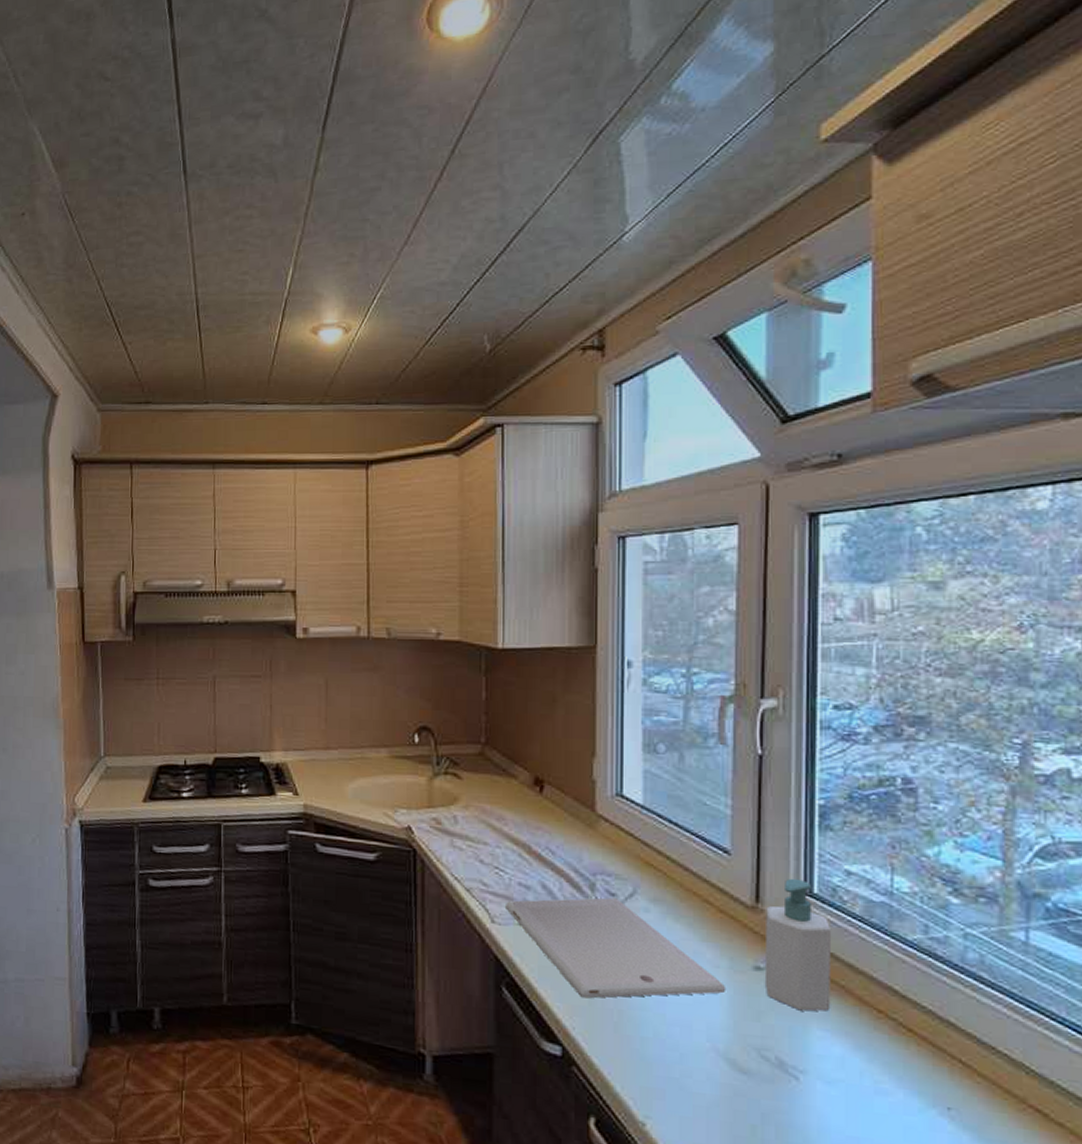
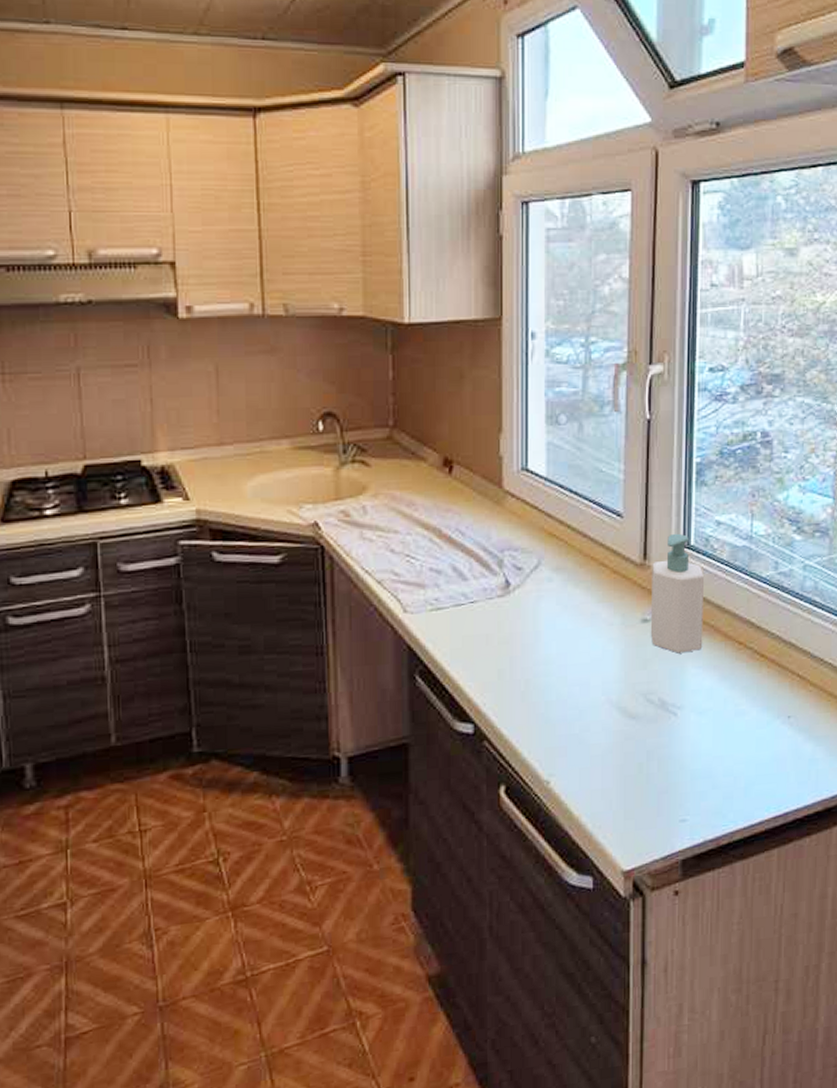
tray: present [506,897,727,998] -> none [417,572,619,674]

